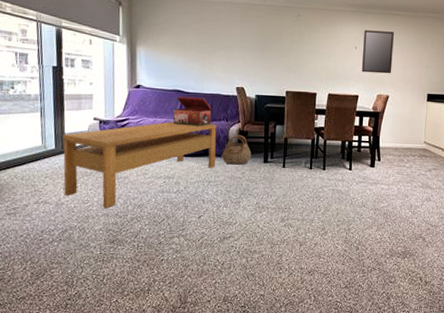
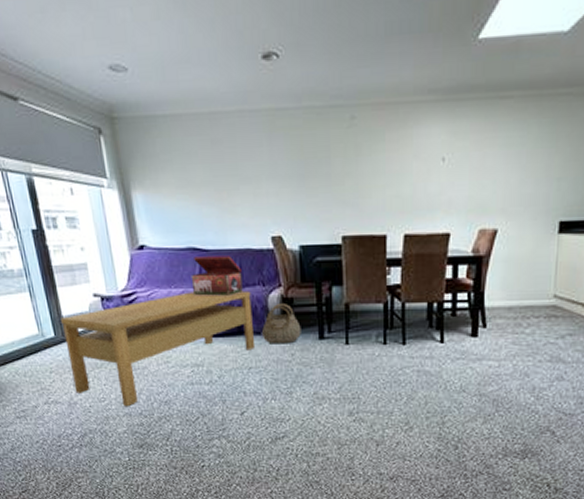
home mirror: present [361,30,394,74] -> none [453,127,504,197]

